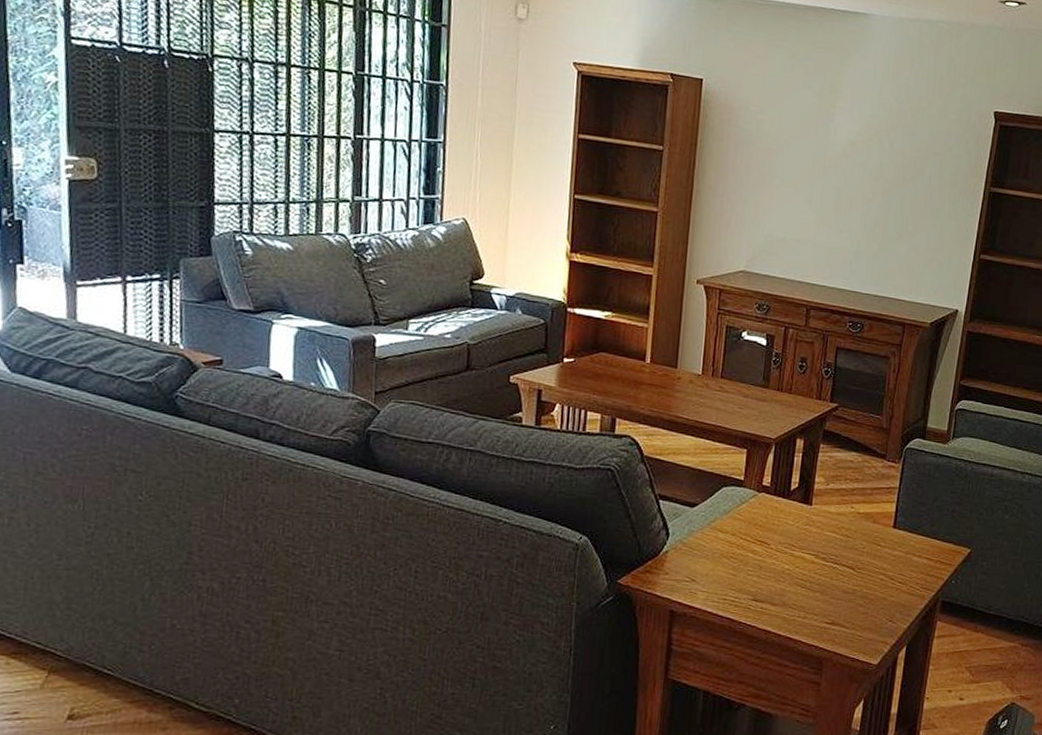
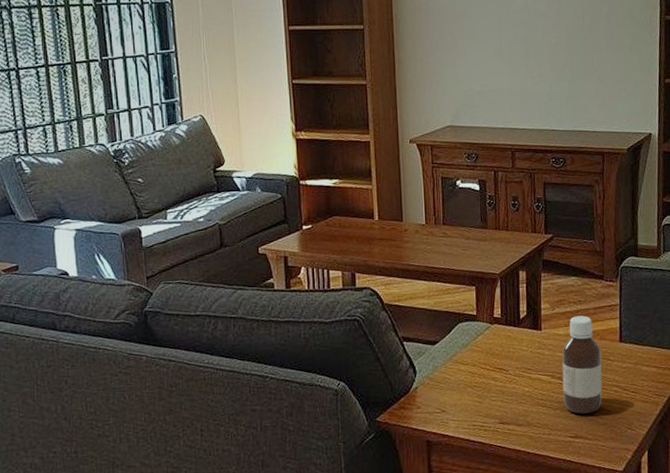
bottle: none [825,494,872,600] -> present [562,315,603,414]

